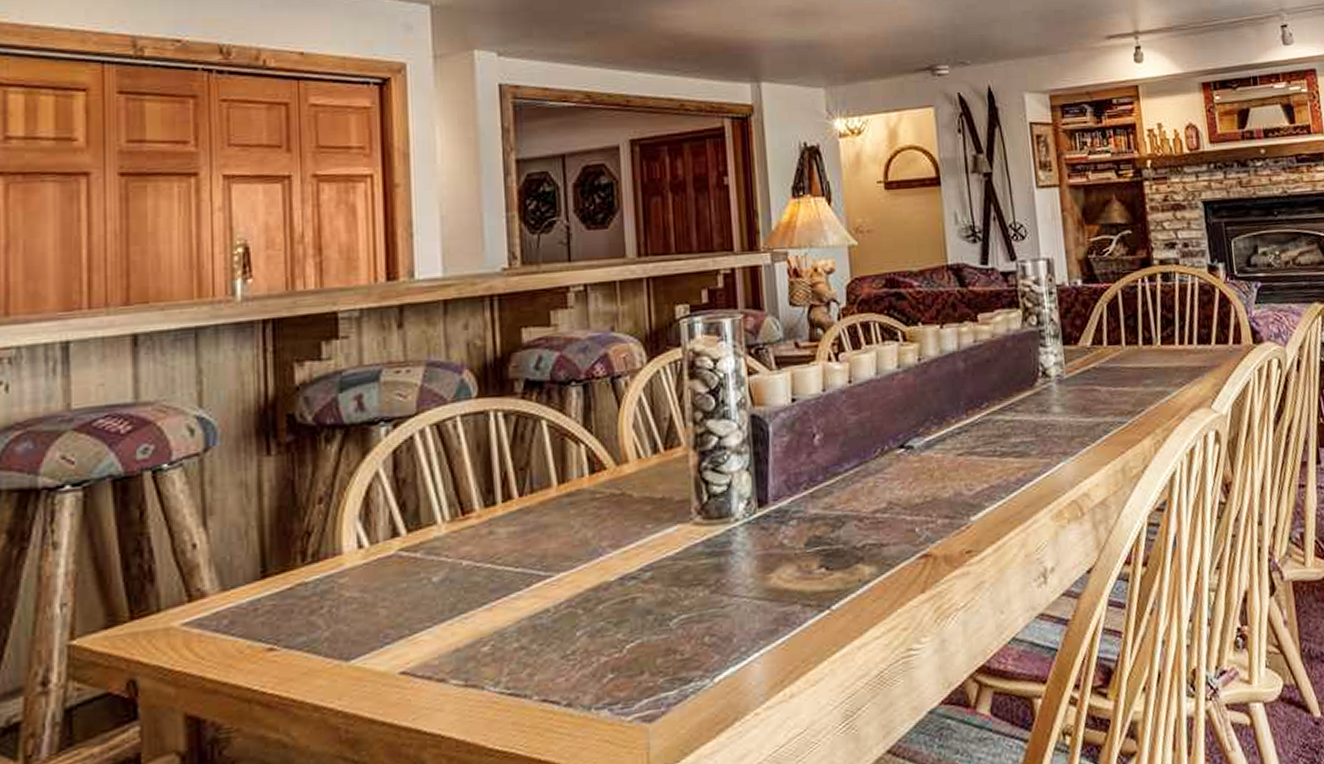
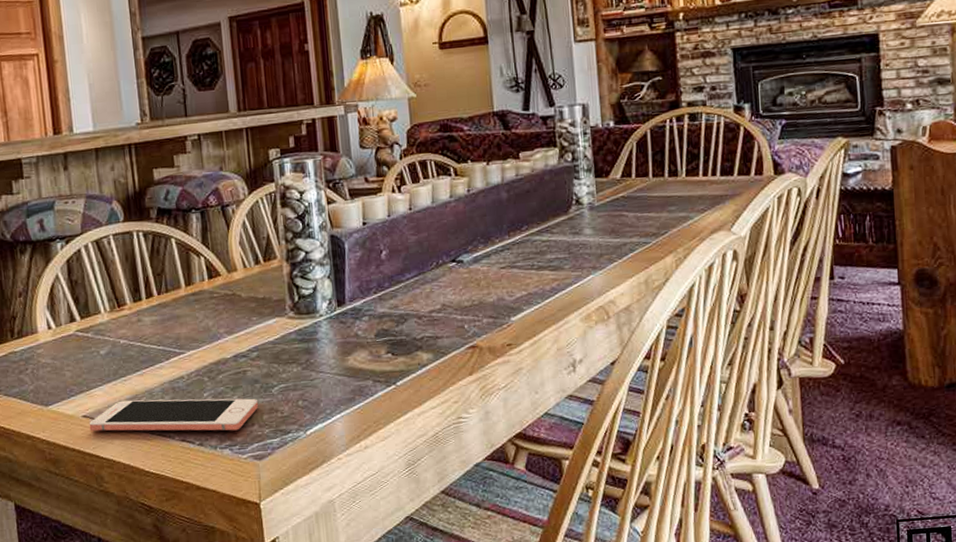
cell phone: none [409,636,651,695] -> present [89,398,259,432]

